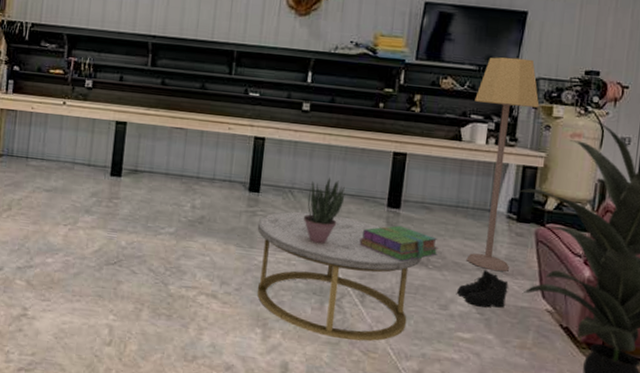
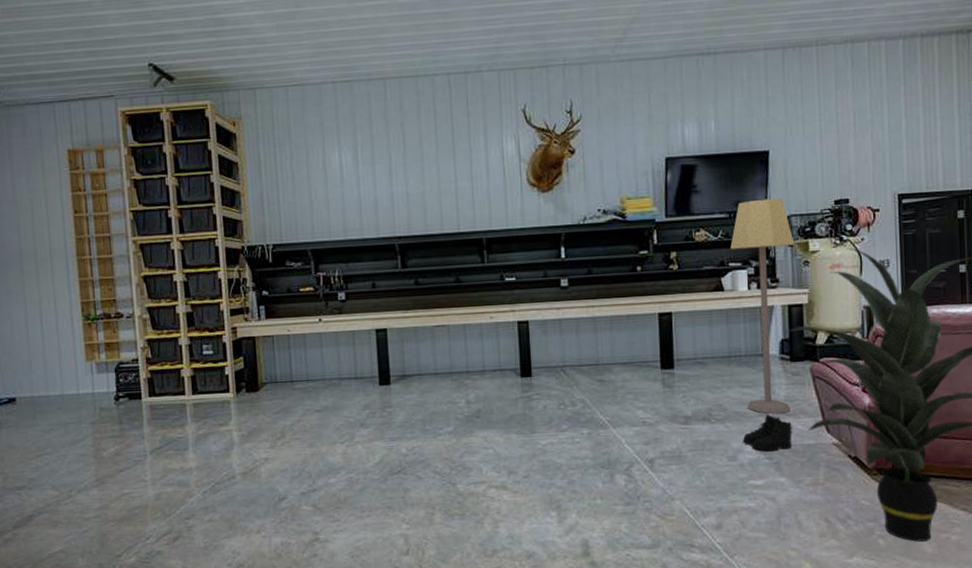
coffee table: present [257,211,422,341] -> none [535,386,703,507]
potted plant: present [303,177,345,245] -> none [579,349,618,418]
stack of books: present [359,225,439,262] -> none [639,385,718,421]

